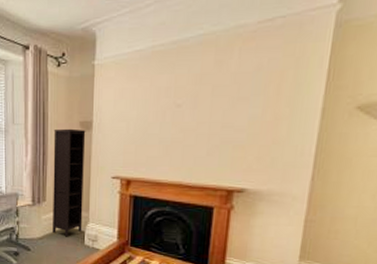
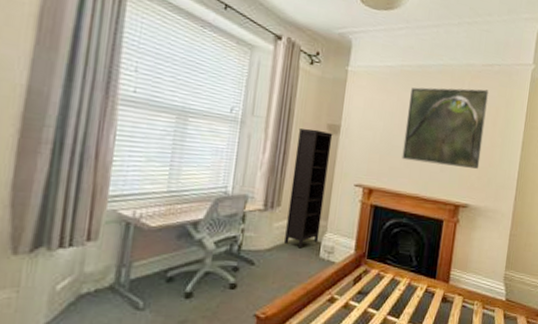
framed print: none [160,51,268,148] -> present [402,87,489,169]

